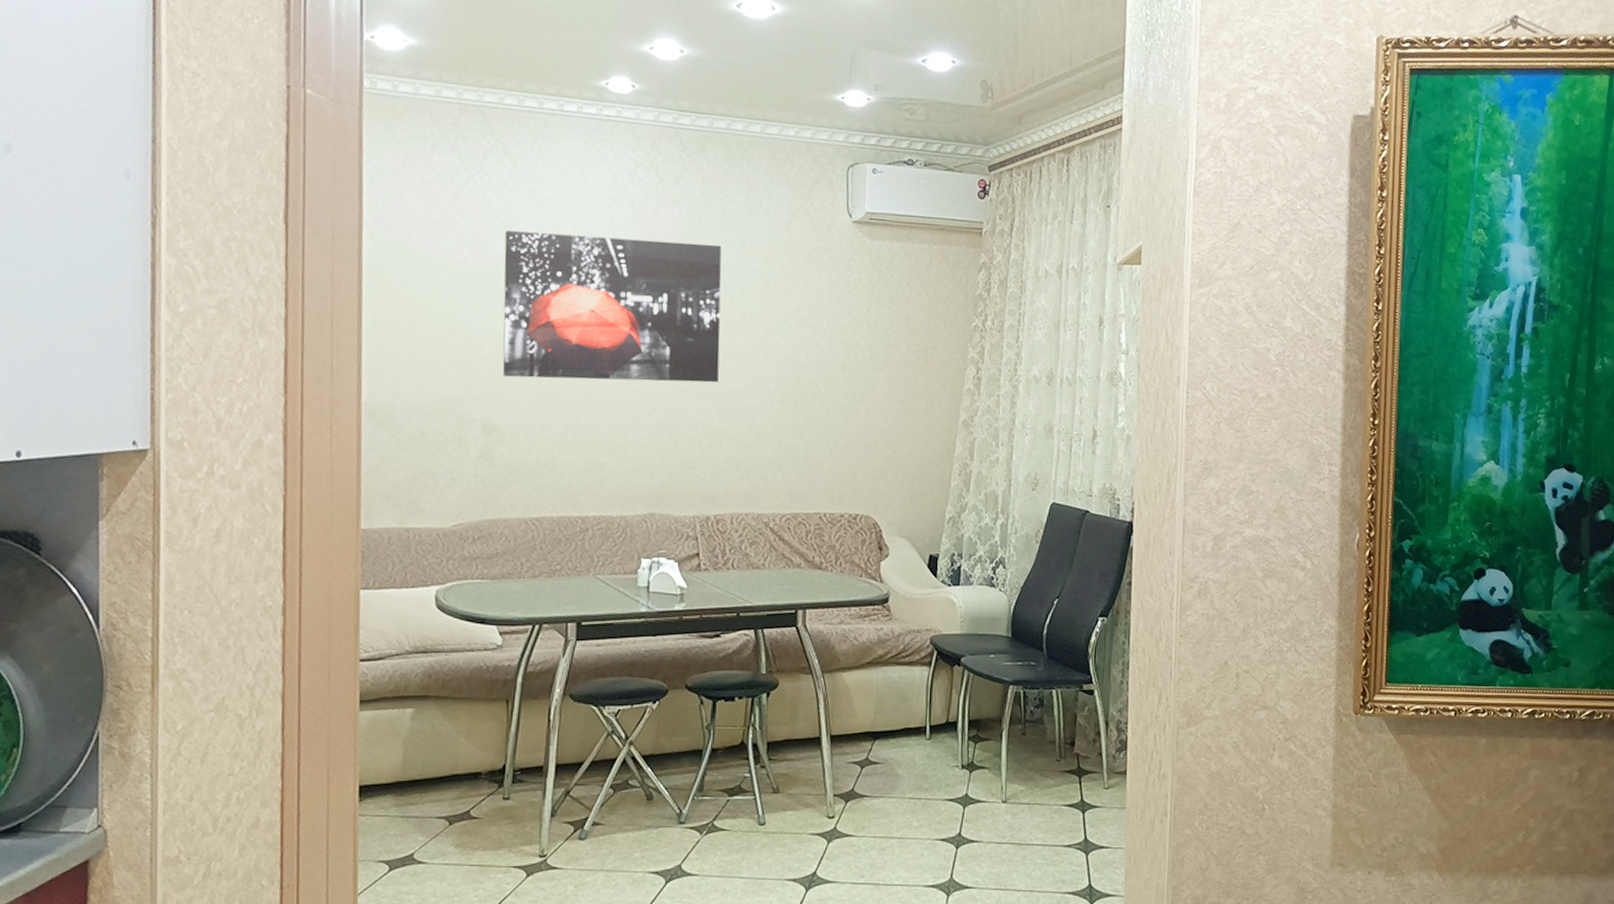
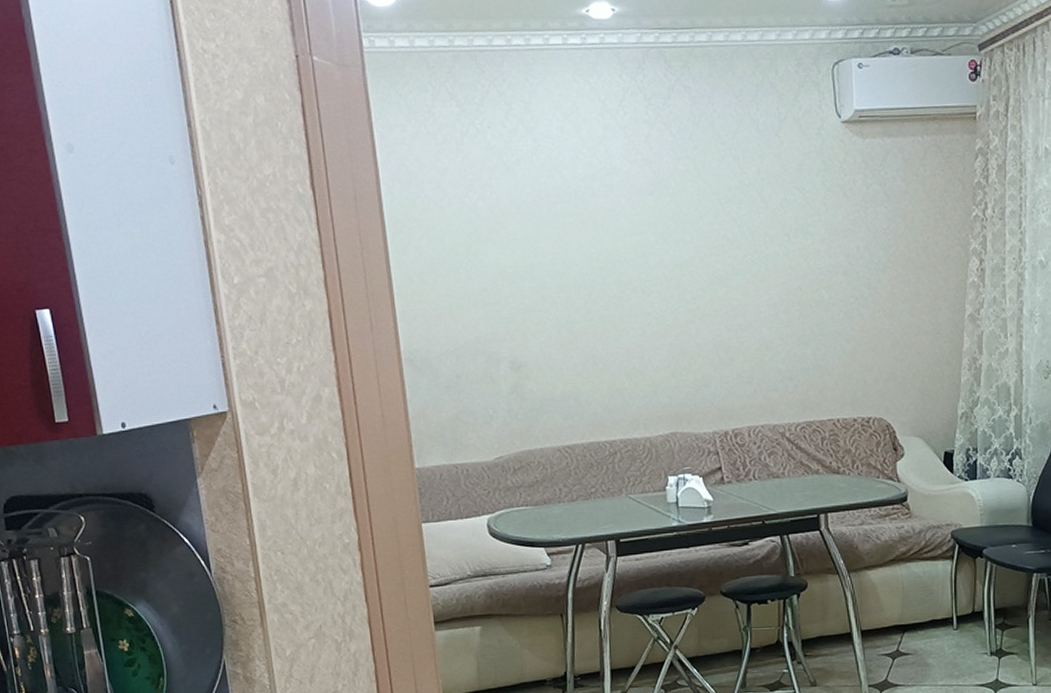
wall art: present [502,231,722,383] -> none [509,162,724,314]

